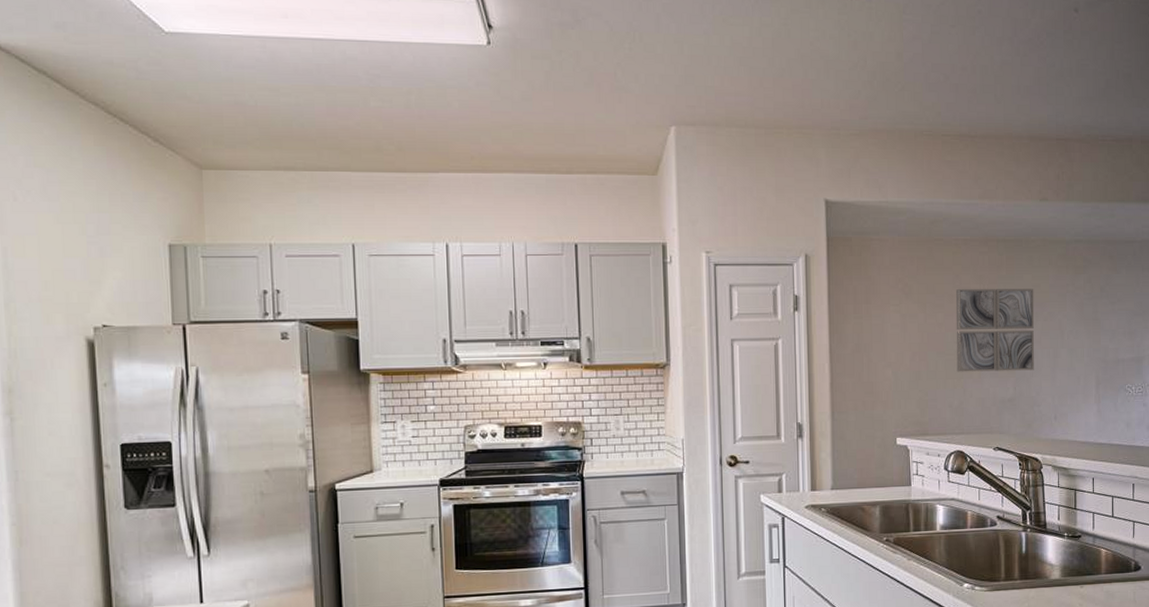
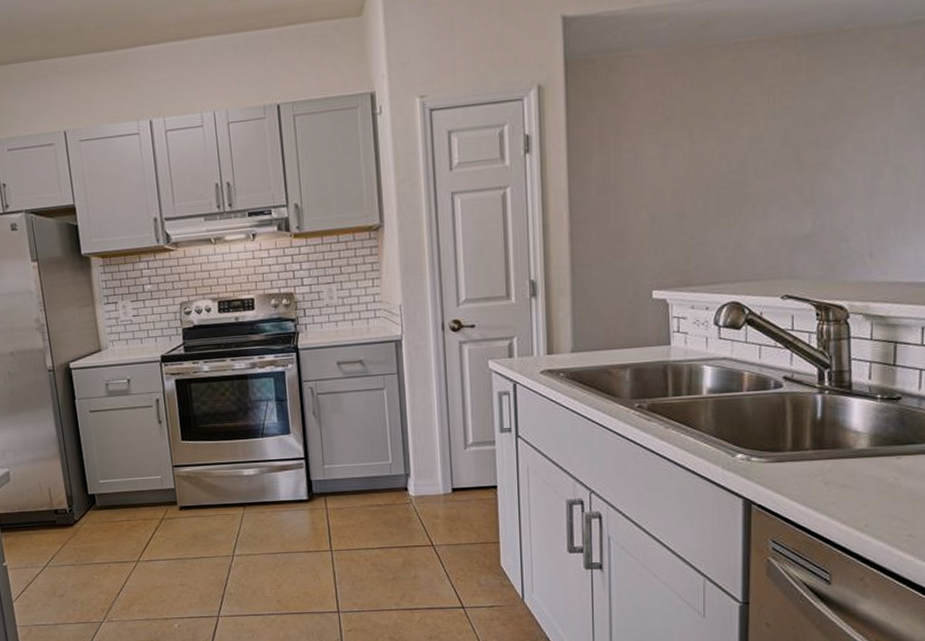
wall art: present [955,288,1035,372] -> none [733,93,847,208]

